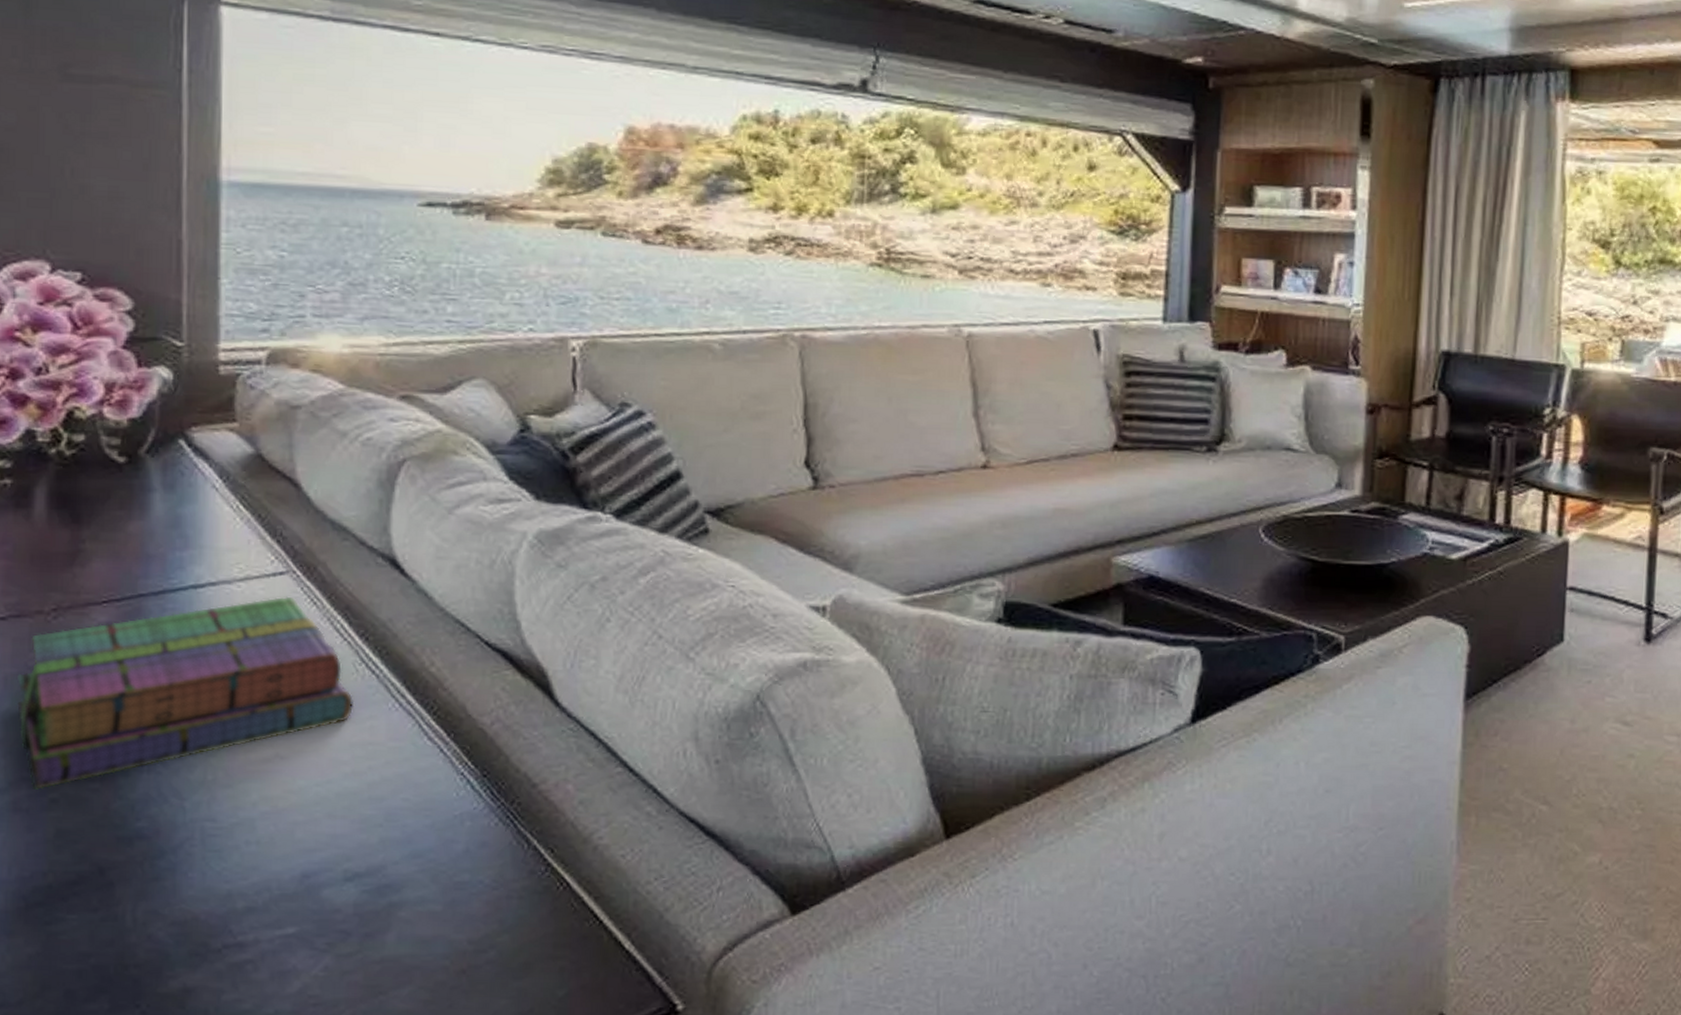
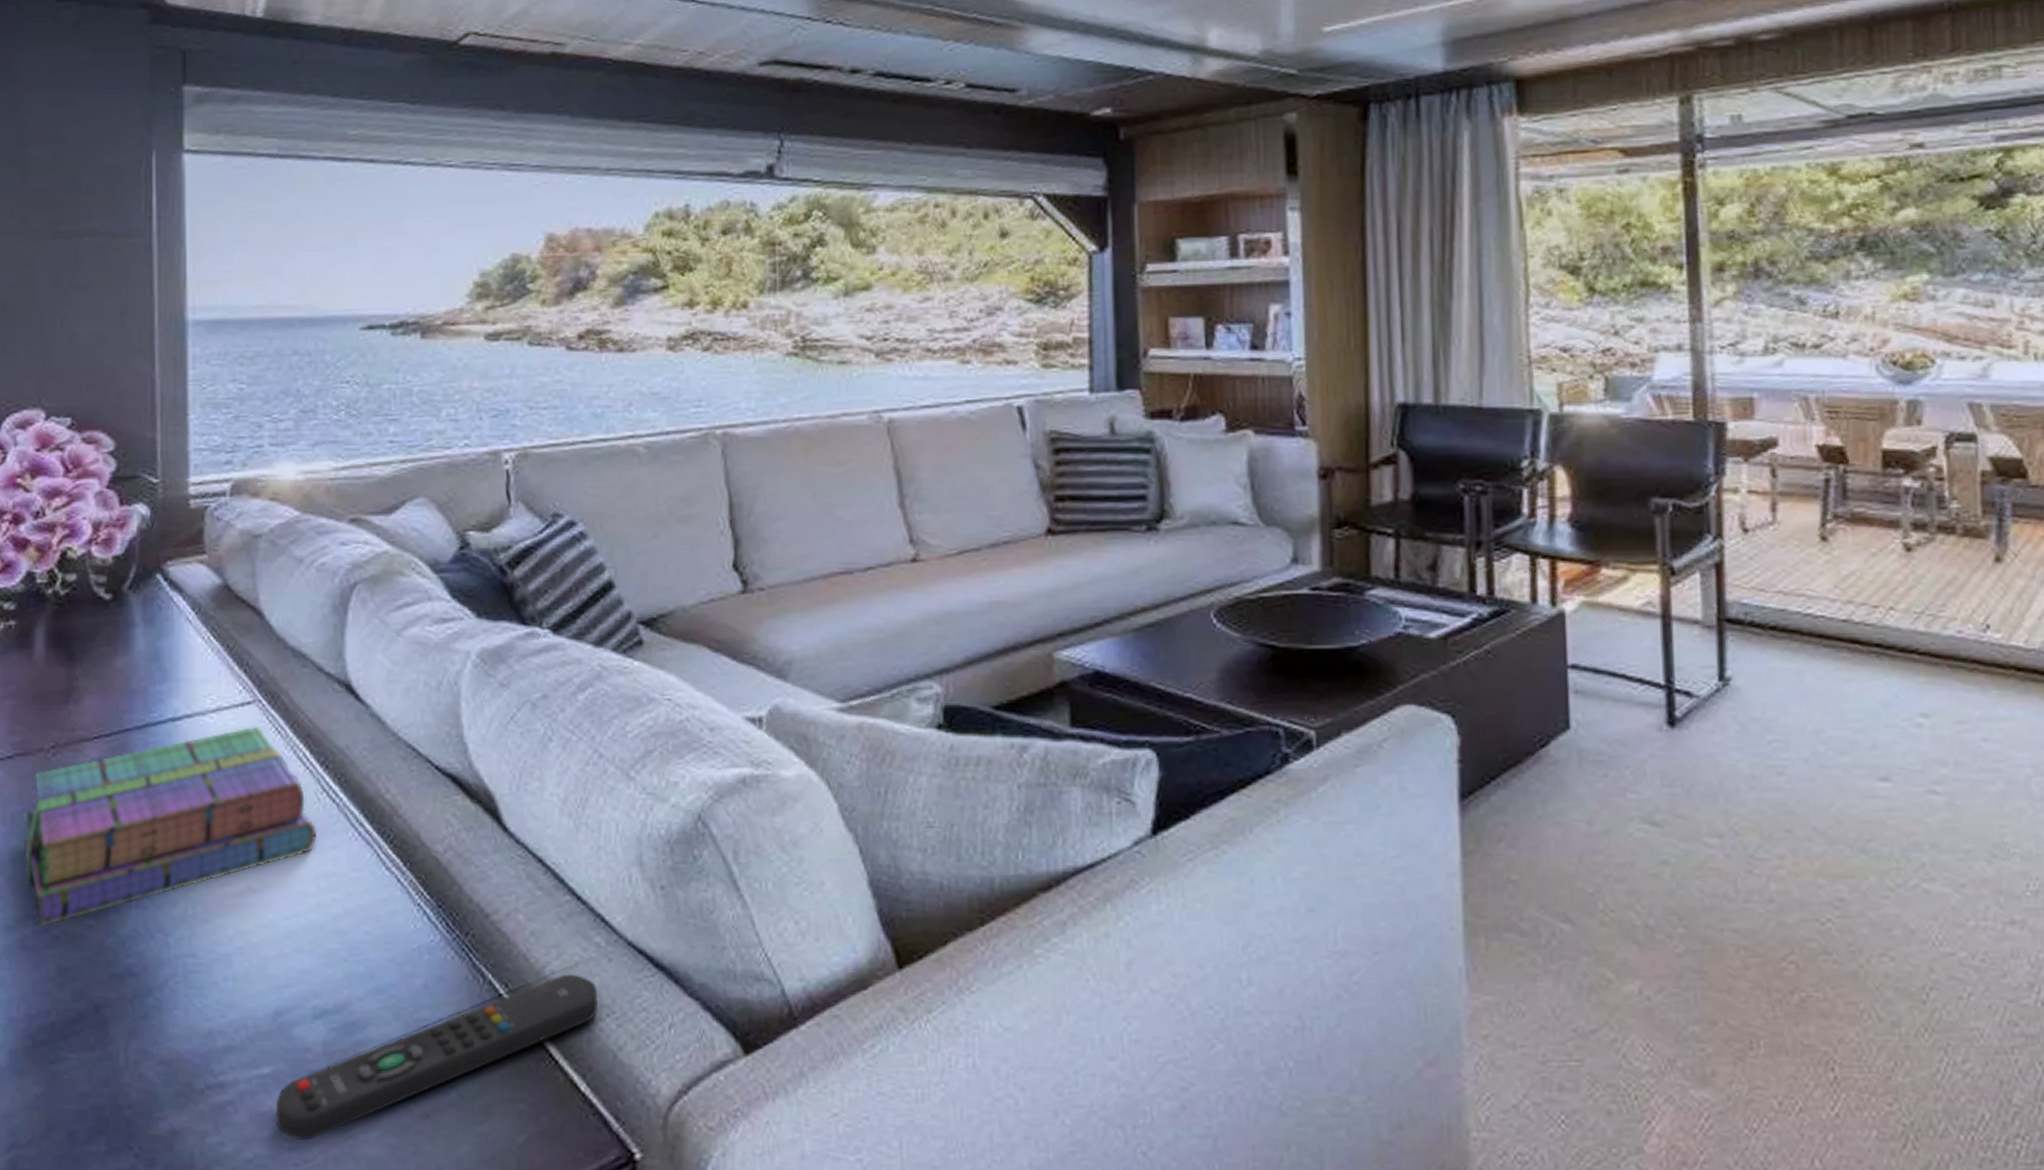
remote control: none [300,840,647,997] -> present [276,974,598,1141]

